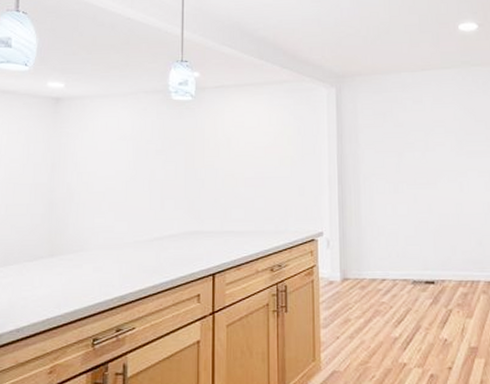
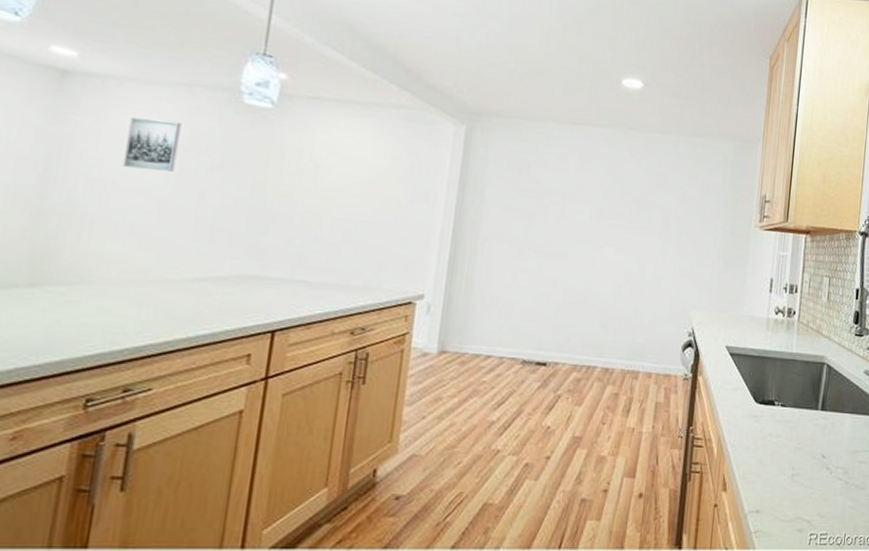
wall art: none [99,122,133,160] -> present [123,117,182,172]

